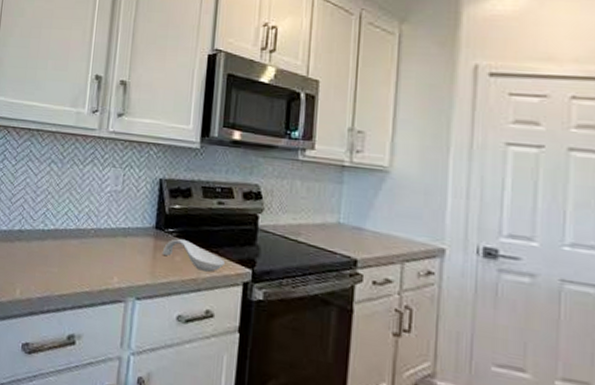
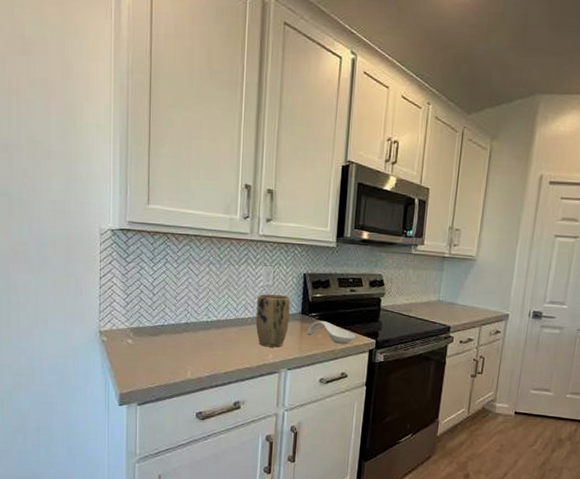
plant pot: none [99,200,143,269] -> present [255,293,291,348]

